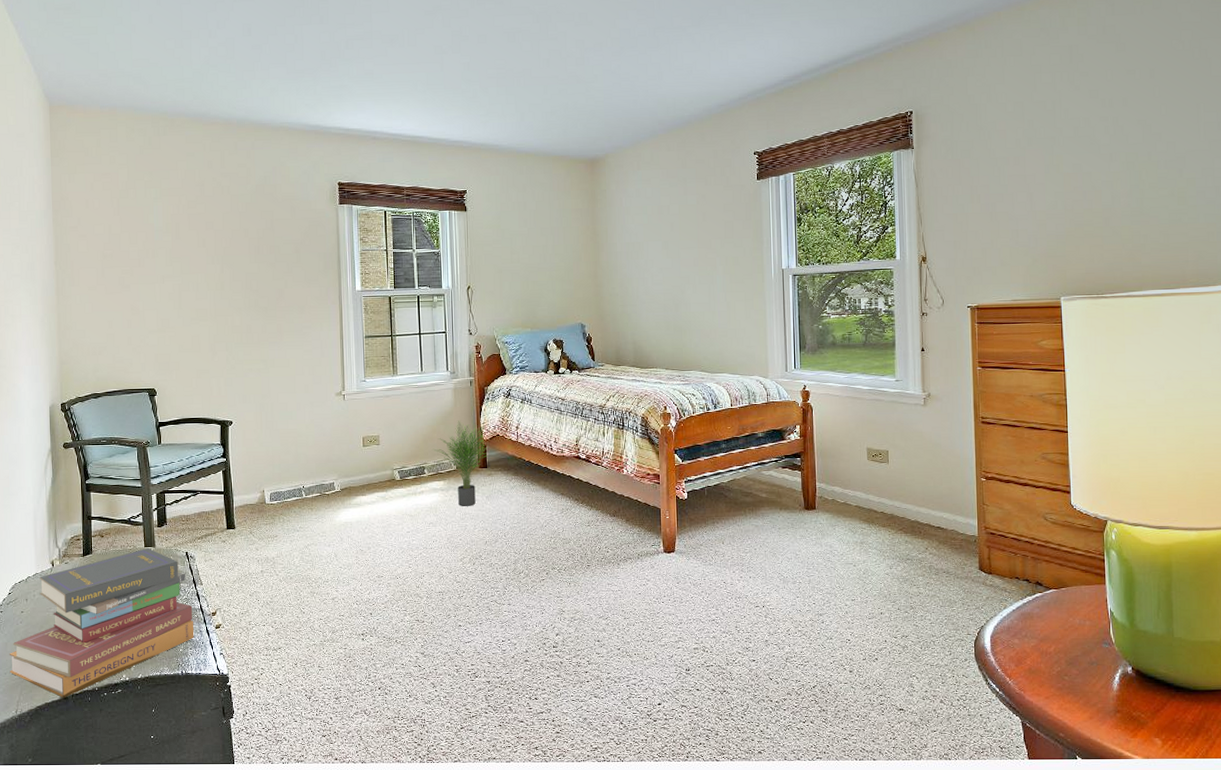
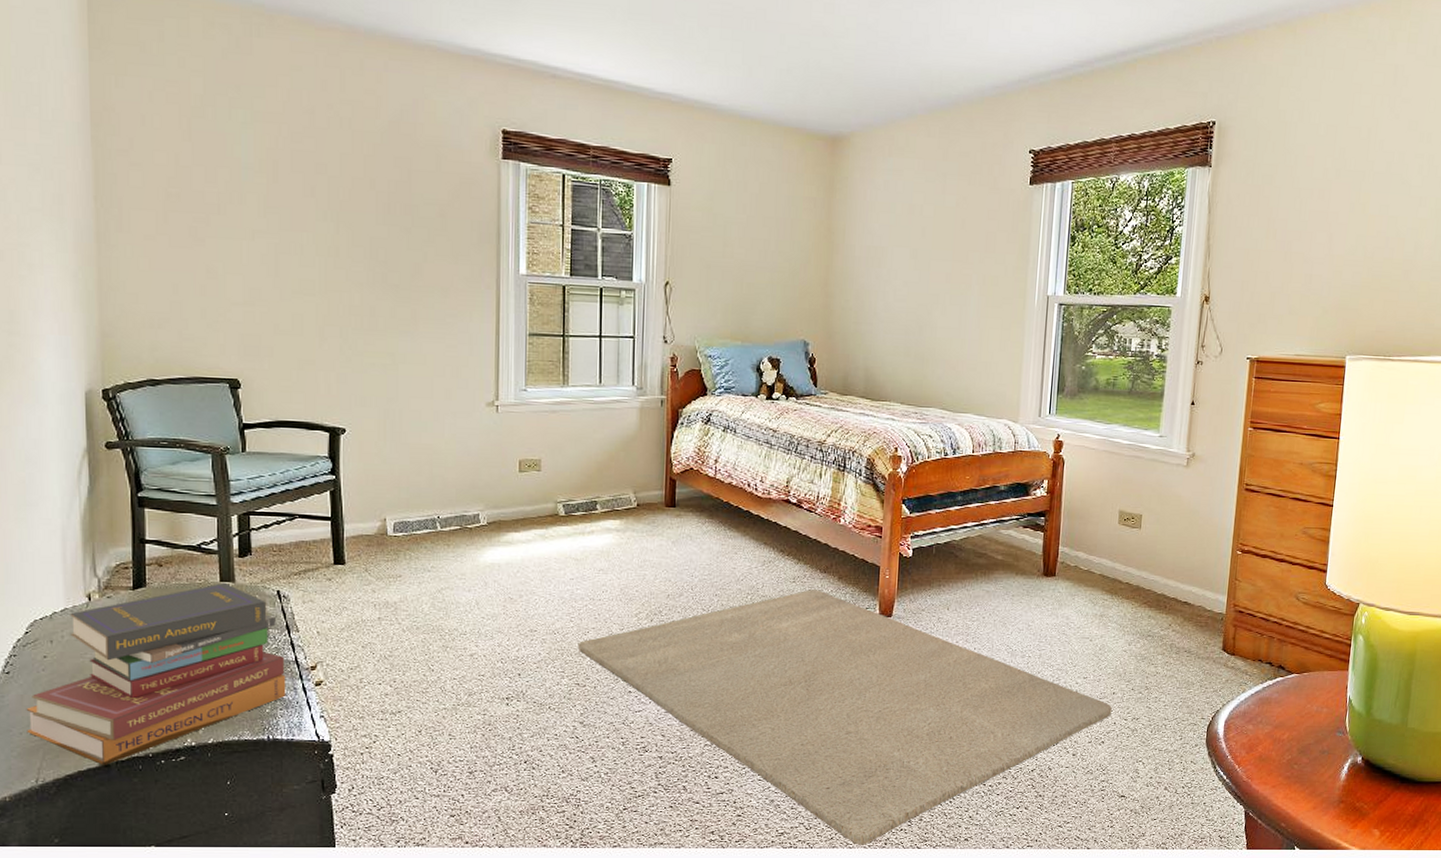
rug: none [416,531,881,758] -> present [577,589,1112,845]
potted plant: present [434,420,489,506] -> none [610,447,679,552]

